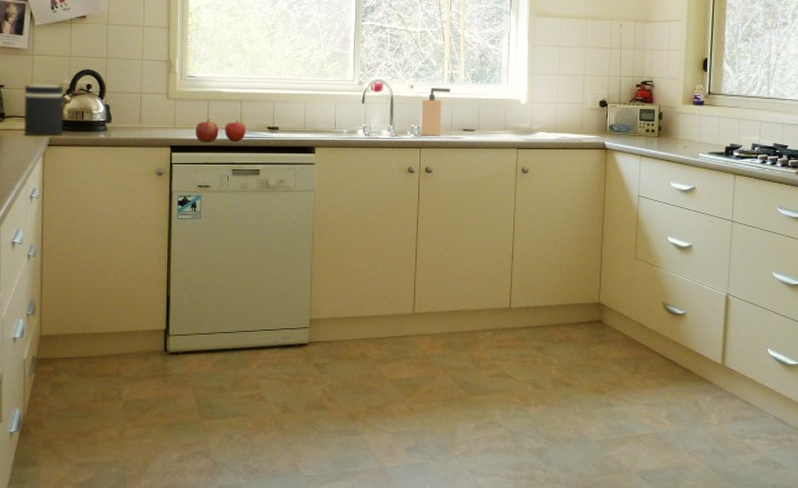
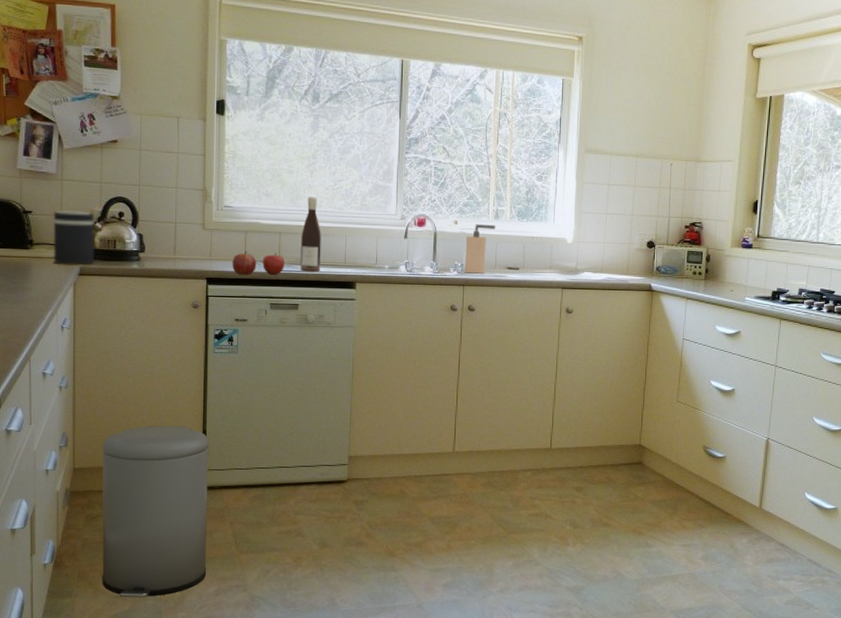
pedal bin: none [67,292,172,466] -> present [102,426,209,598]
bottle: none [261,65,281,138] -> present [300,197,321,272]

